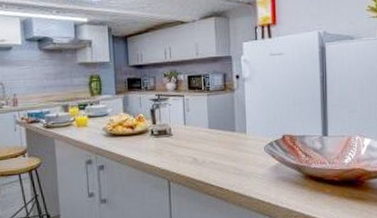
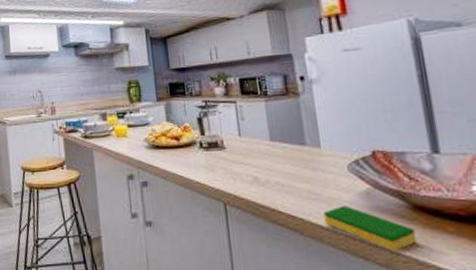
dish sponge: none [244,177,305,209] -> present [323,205,417,251]

